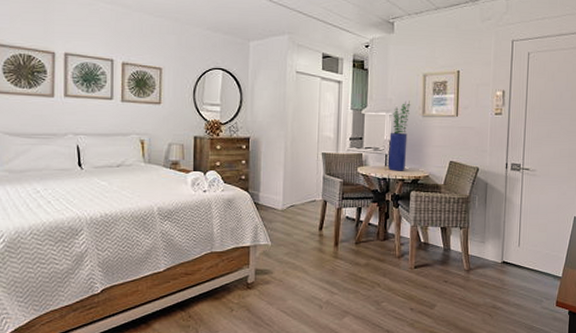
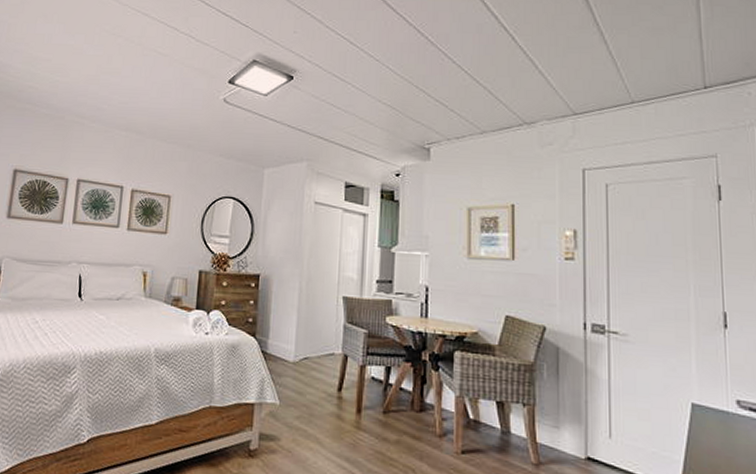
vase: present [388,100,411,171] -> none [425,238,453,325]

